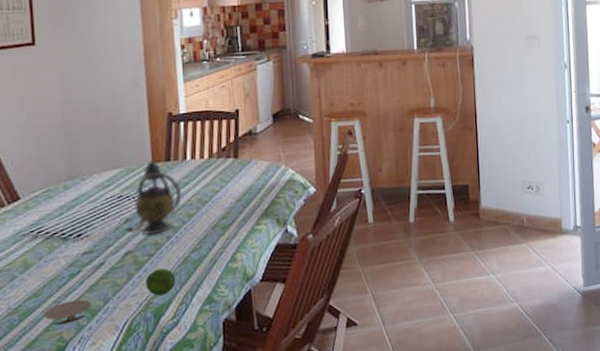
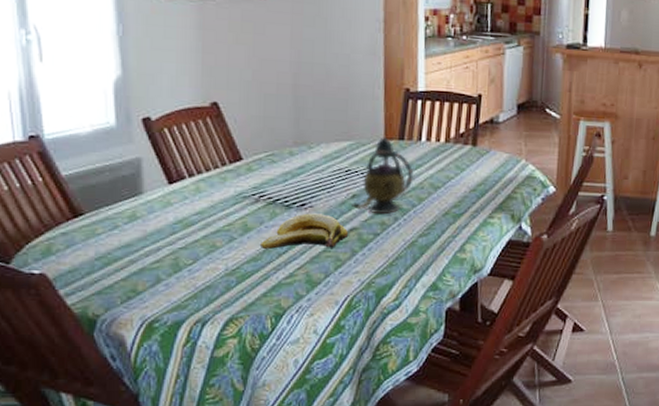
banana: none [39,241,125,283] -> present [259,213,349,249]
coaster: present [44,299,90,325] -> none [263,270,311,291]
fruit: present [146,268,176,296] -> none [369,249,401,276]

